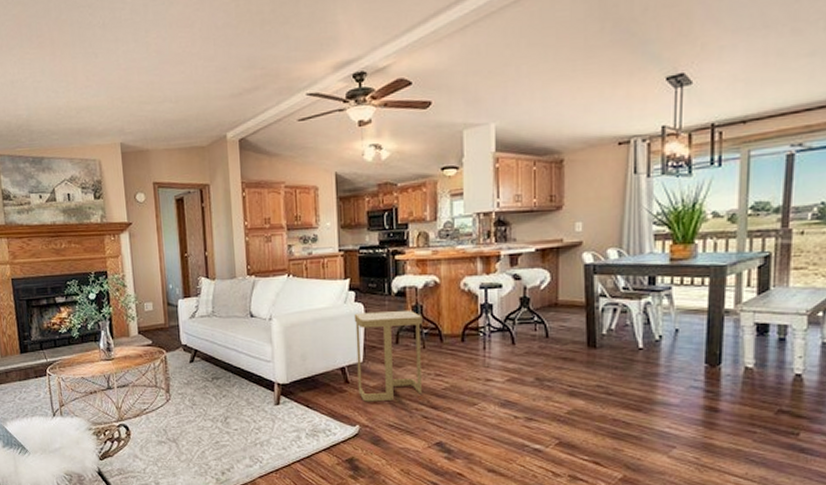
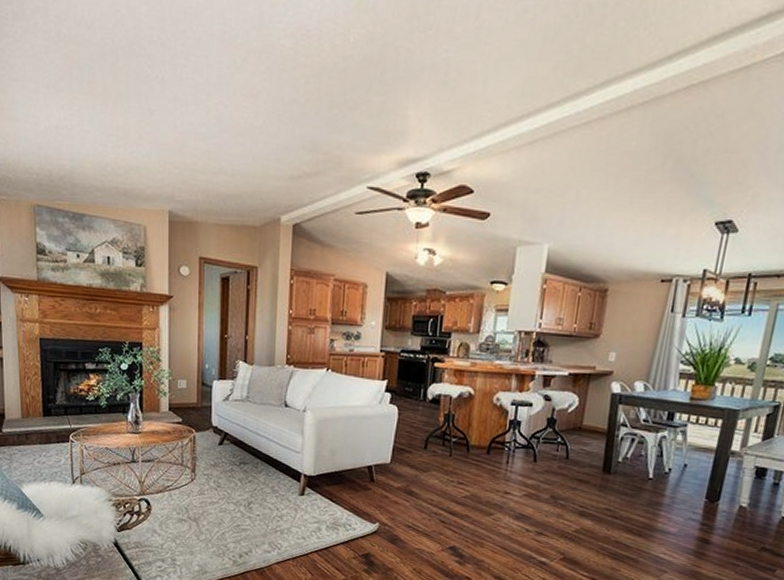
side table: present [353,310,423,402] -> none [382,414,453,503]

